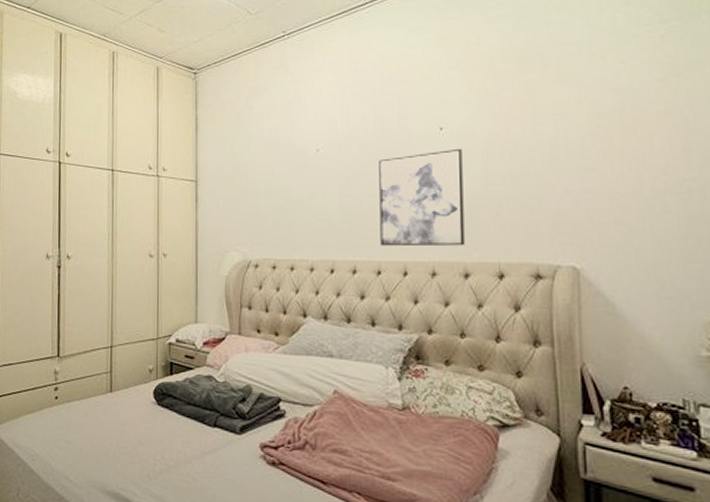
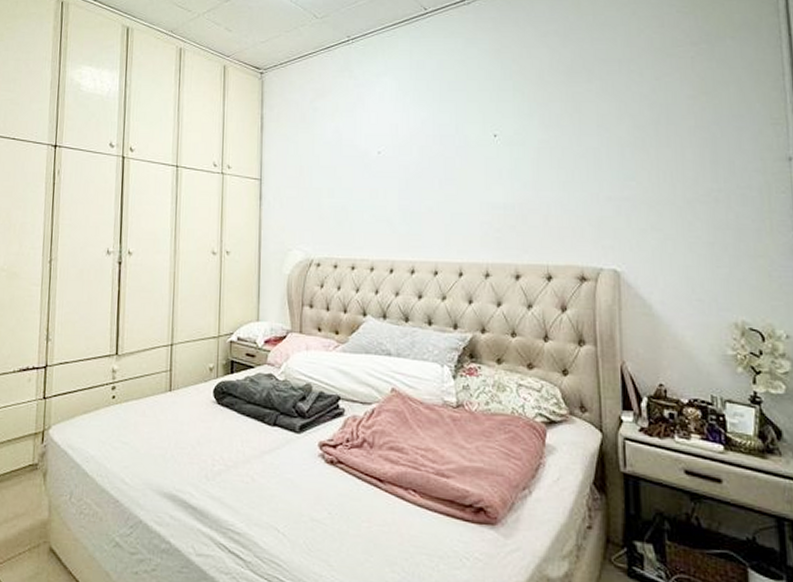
wall art: present [379,148,465,247] -> none [437,155,516,248]

